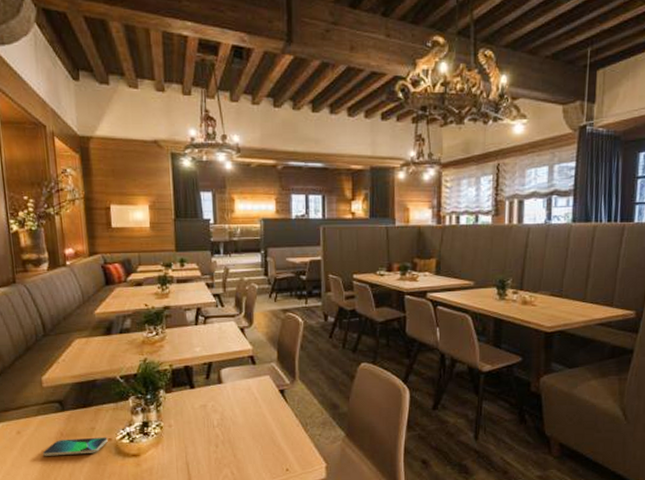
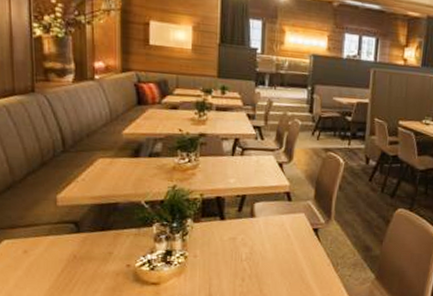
smartphone: present [42,437,108,456] -> none [51,262,126,279]

